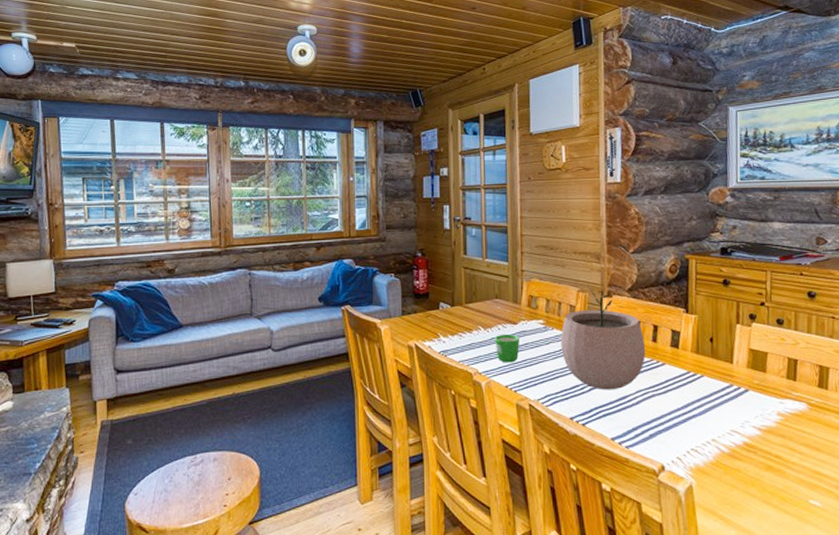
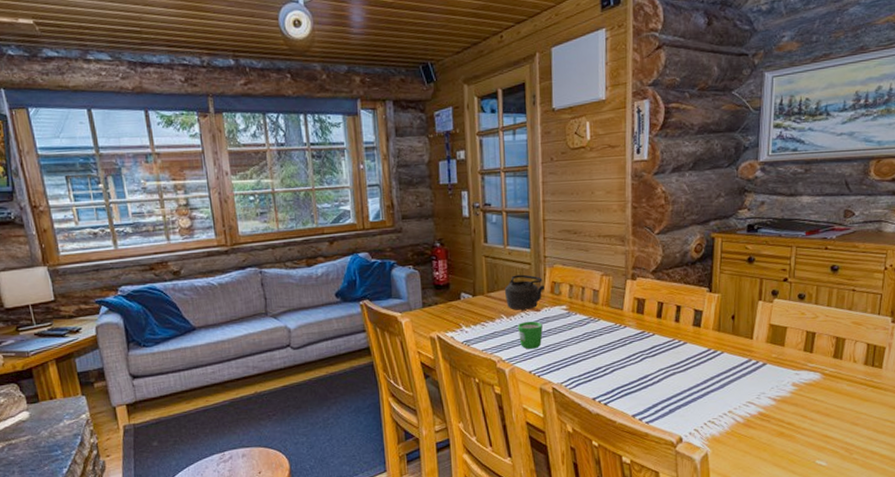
teapot: none [482,287,522,322] -> present [504,274,545,310]
plant pot: present [561,289,646,390] -> none [584,272,668,371]

